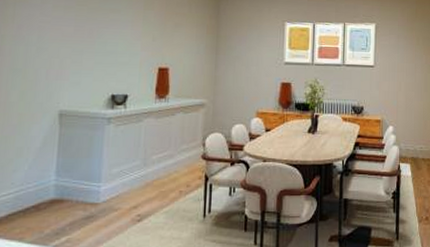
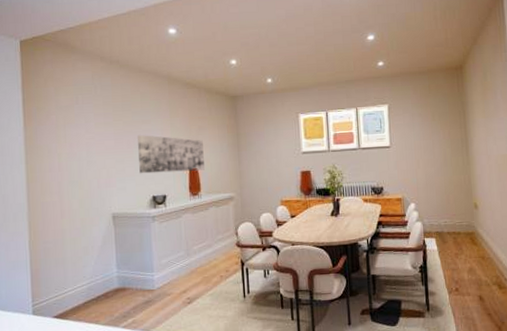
wall art: none [99,24,178,71] -> present [138,134,205,174]

